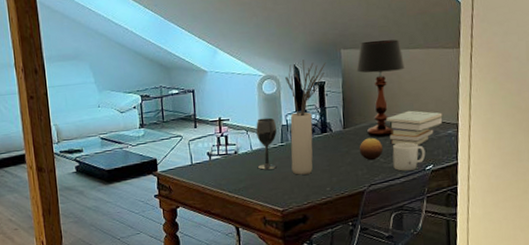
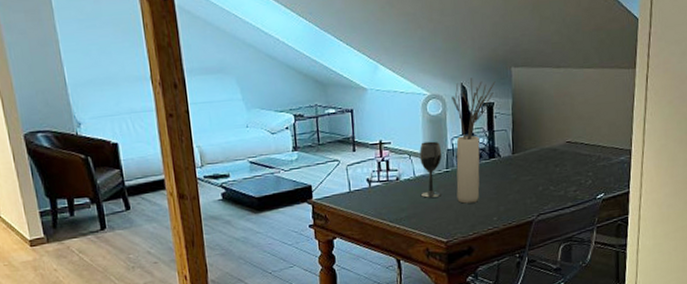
table lamp: present [356,39,405,138] -> none [527,57,578,164]
fruit: present [359,137,384,161] -> none [528,163,554,189]
books: present [386,110,443,146] -> none [557,135,616,174]
mug: present [392,142,426,171] -> none [562,169,597,200]

